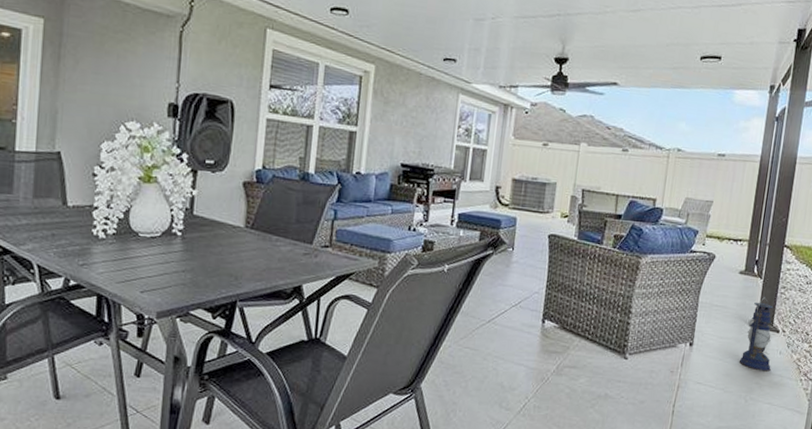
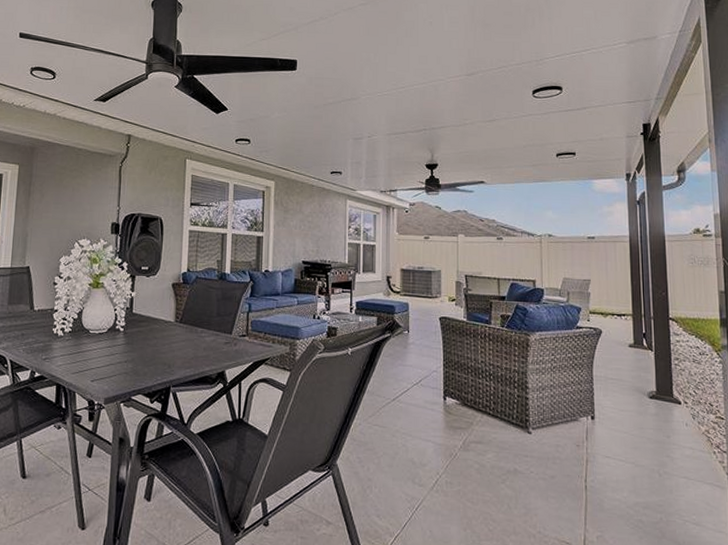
lantern: present [740,296,773,372] -> none [646,368,680,444]

